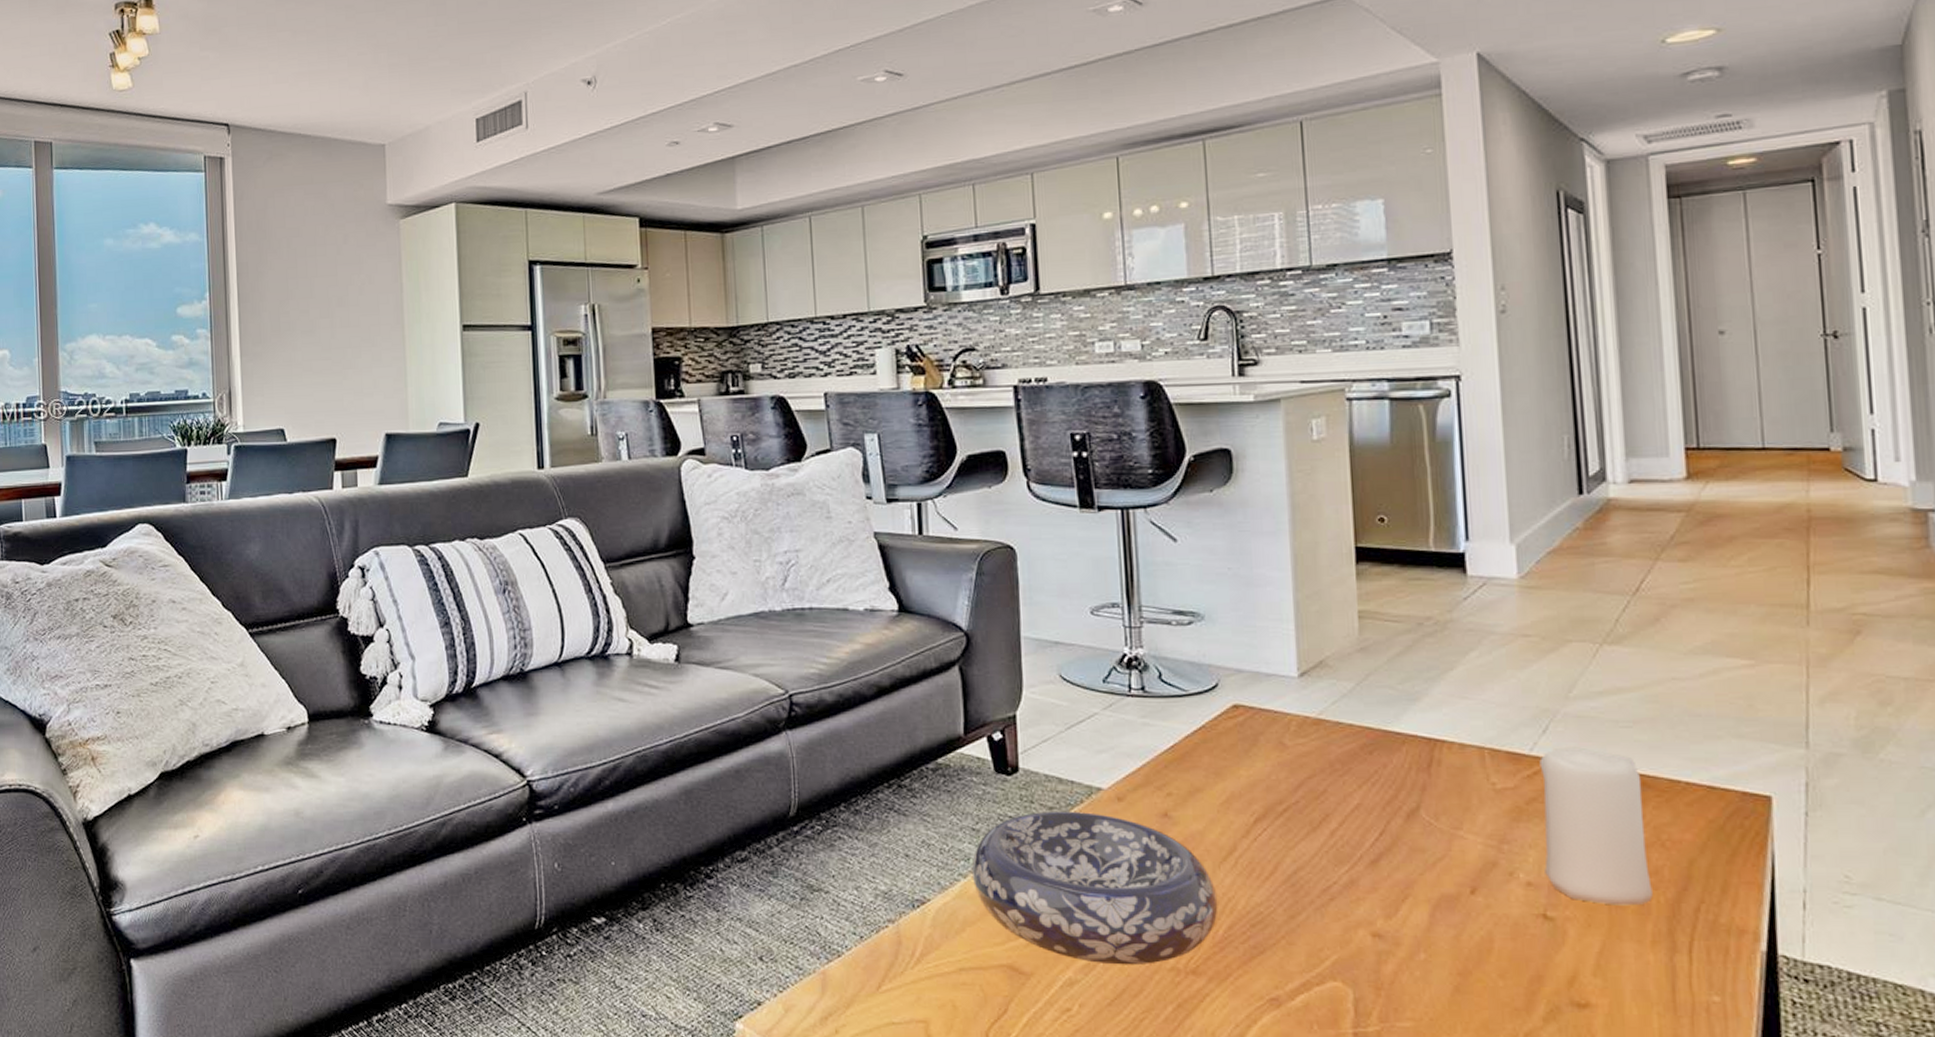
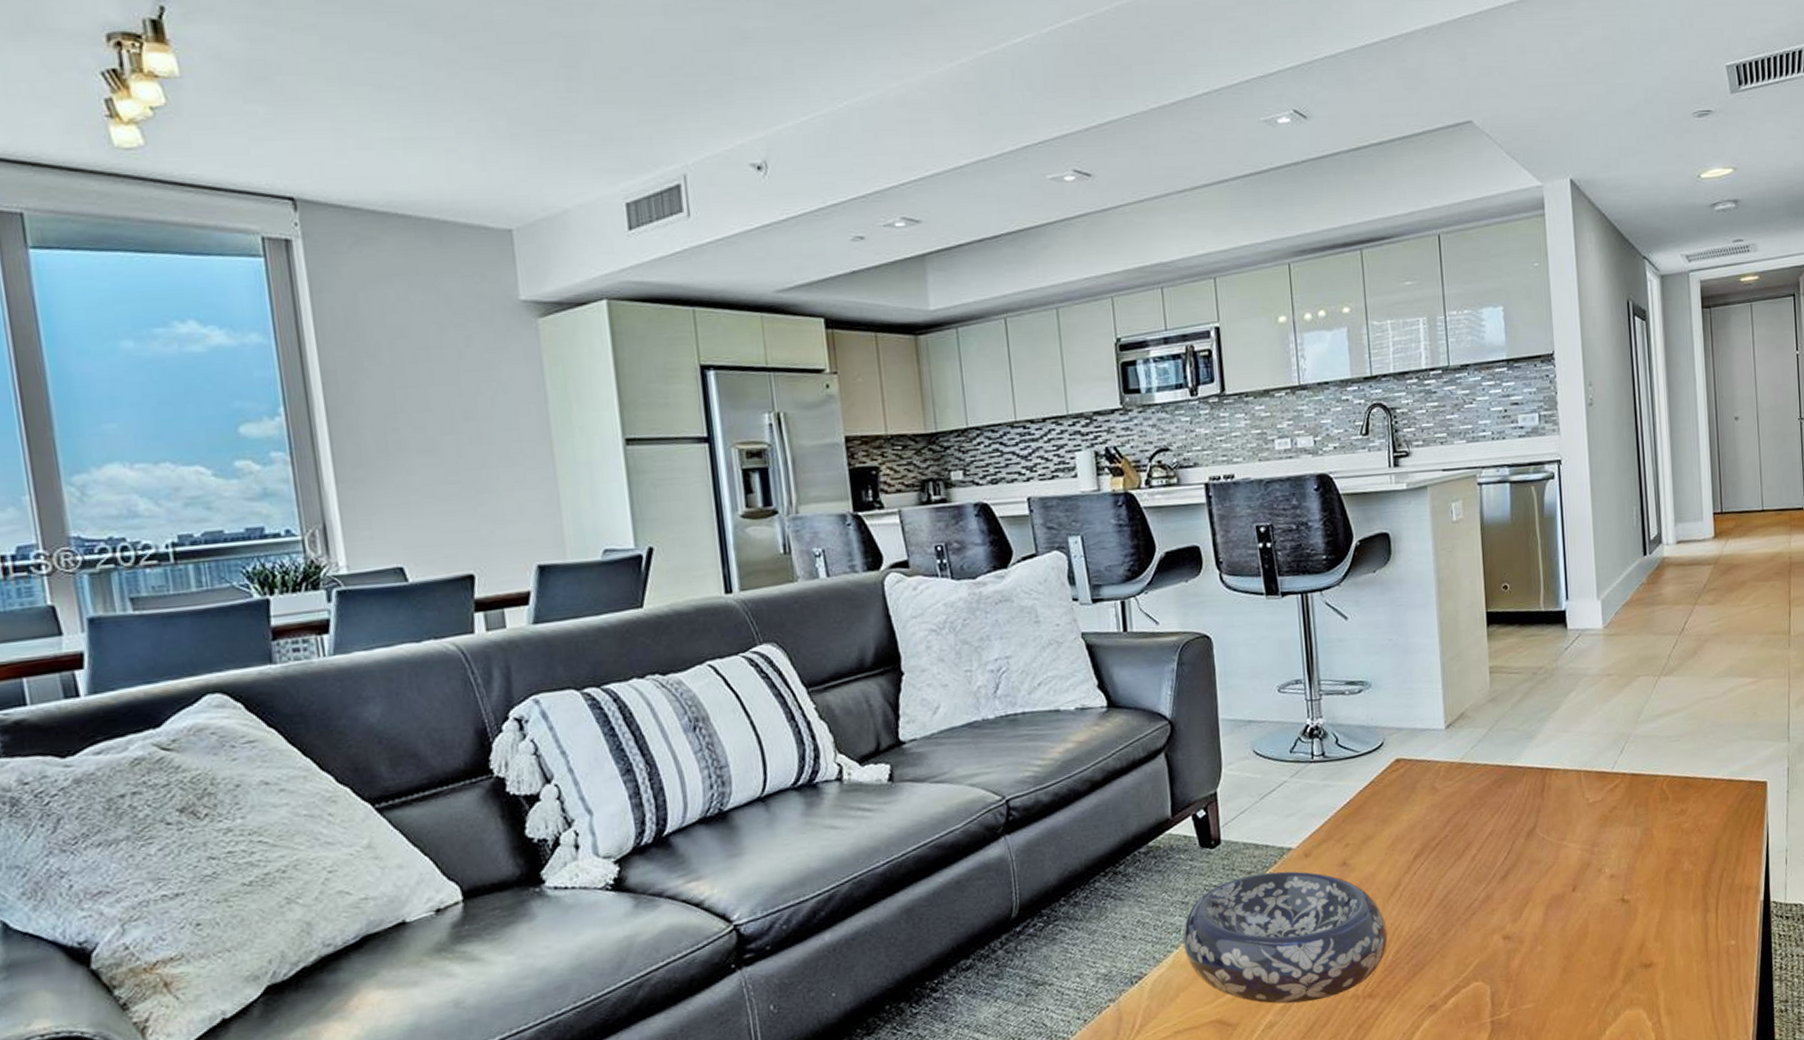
candle: present [1539,747,1653,906] -> none [1618,761,1693,884]

